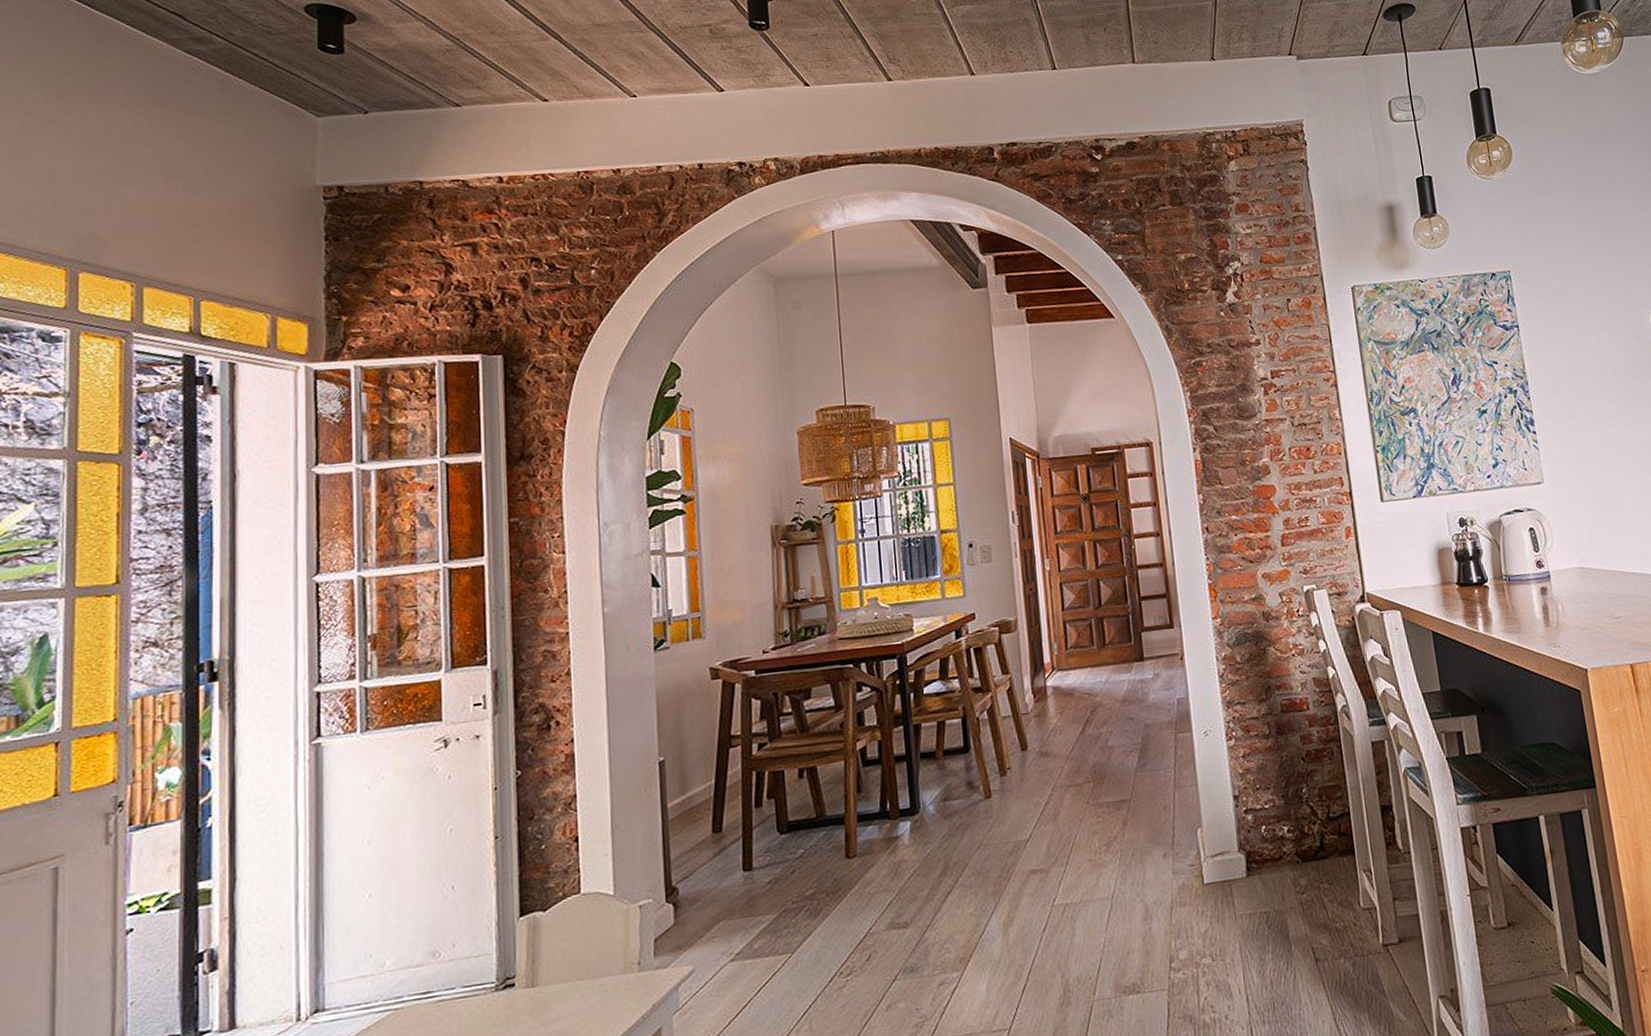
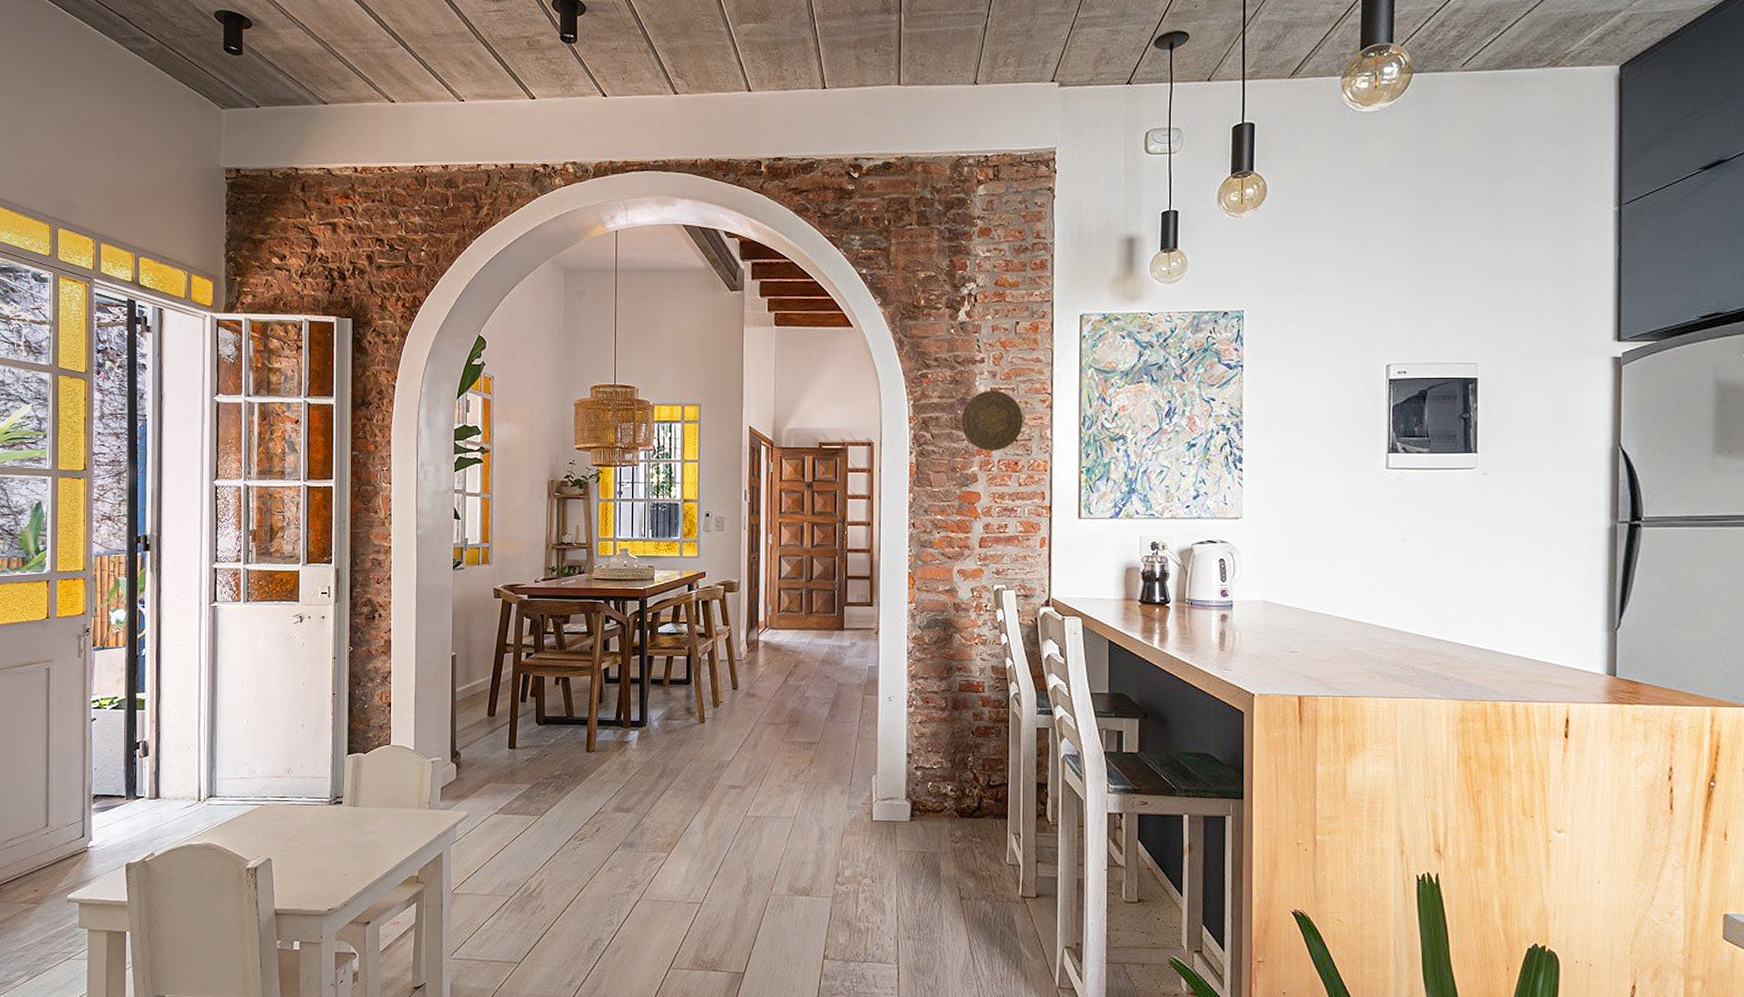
decorative plate: none [1243,372,1310,439] -> present [961,390,1023,451]

